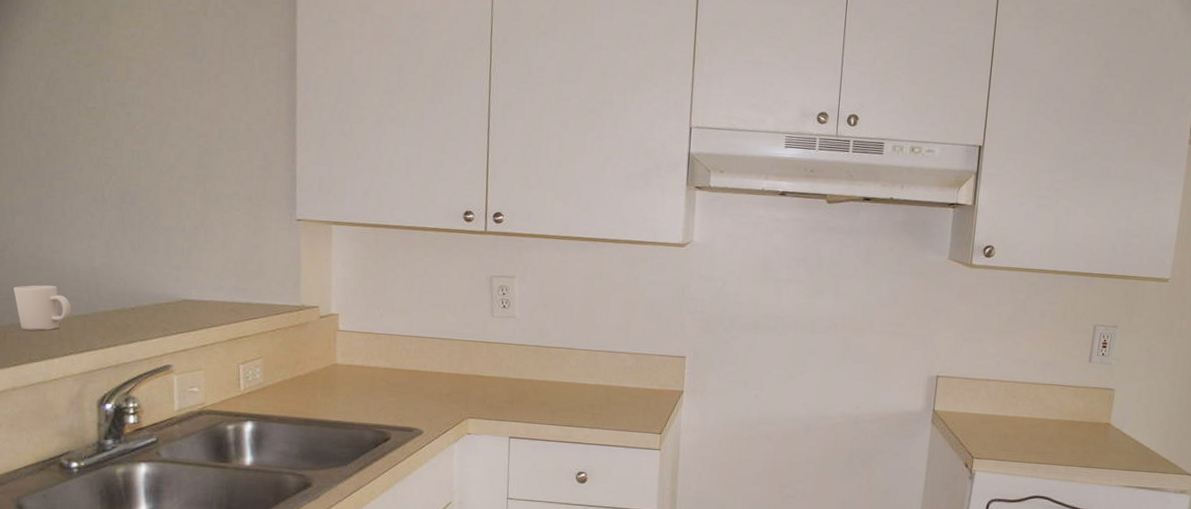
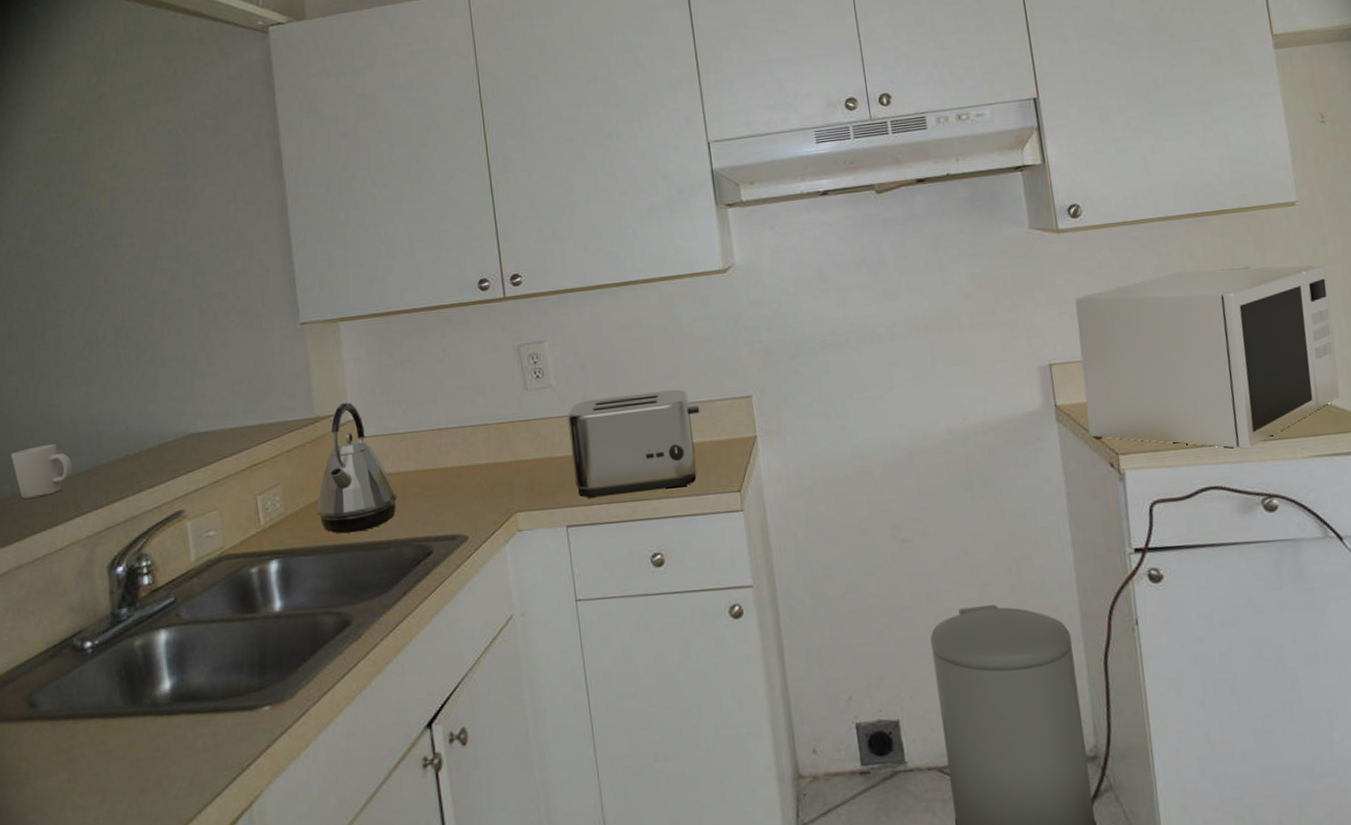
kettle: none [292,298,366,411] -> present [316,402,398,534]
toaster: none [522,334,640,422] -> present [567,389,700,500]
microwave: none [954,319,1177,472] -> present [1074,264,1340,450]

